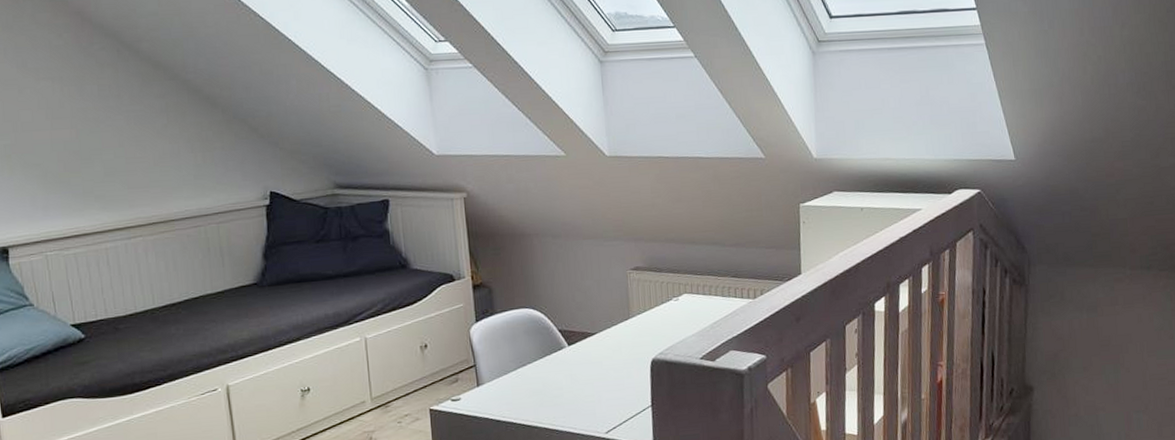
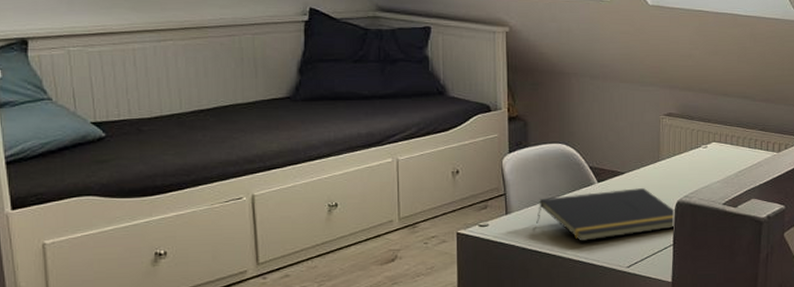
notepad: none [509,348,652,410] -> present [536,188,675,242]

